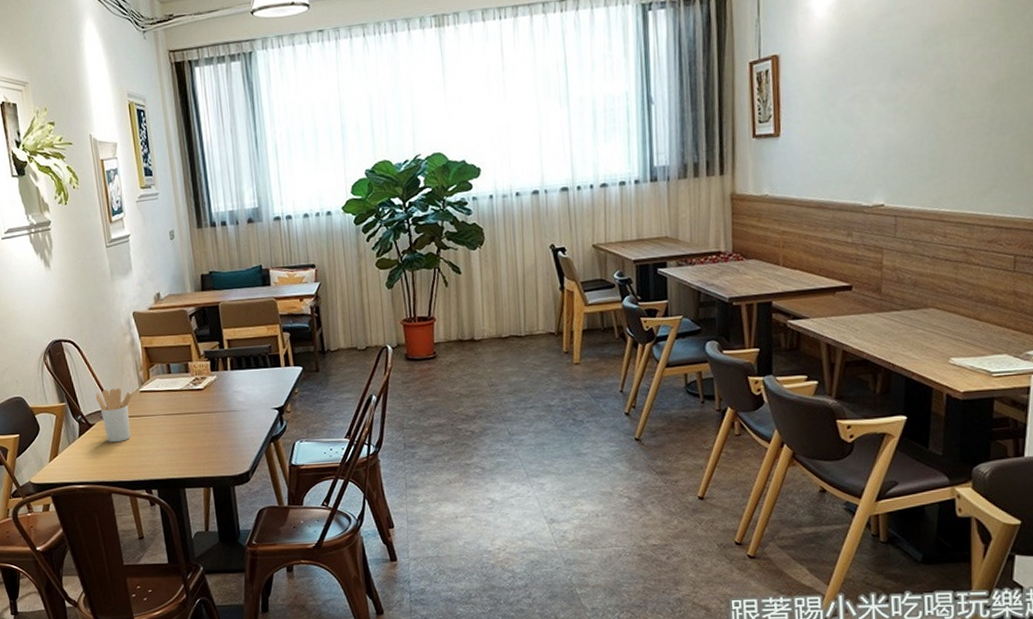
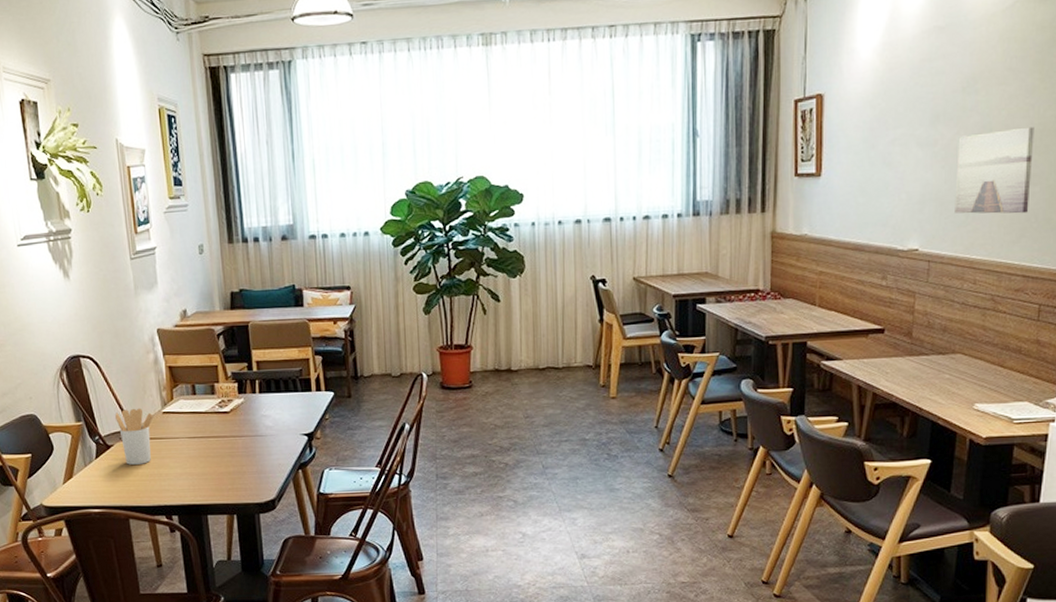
wall art: none [920,75,1002,167] -> present [955,126,1034,214]

